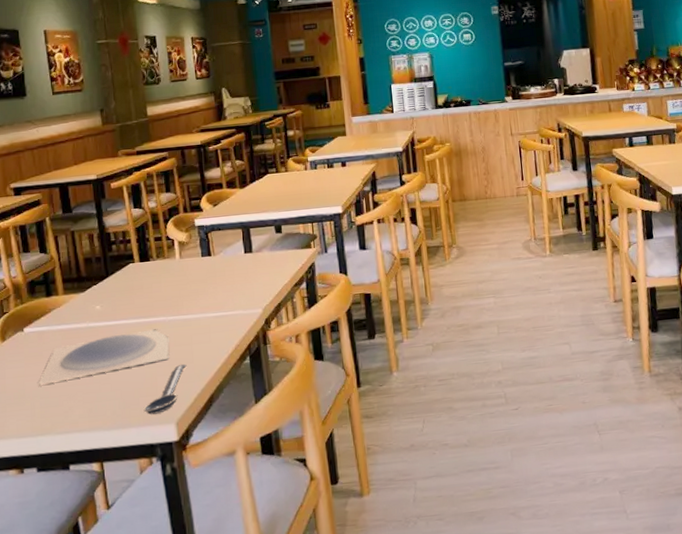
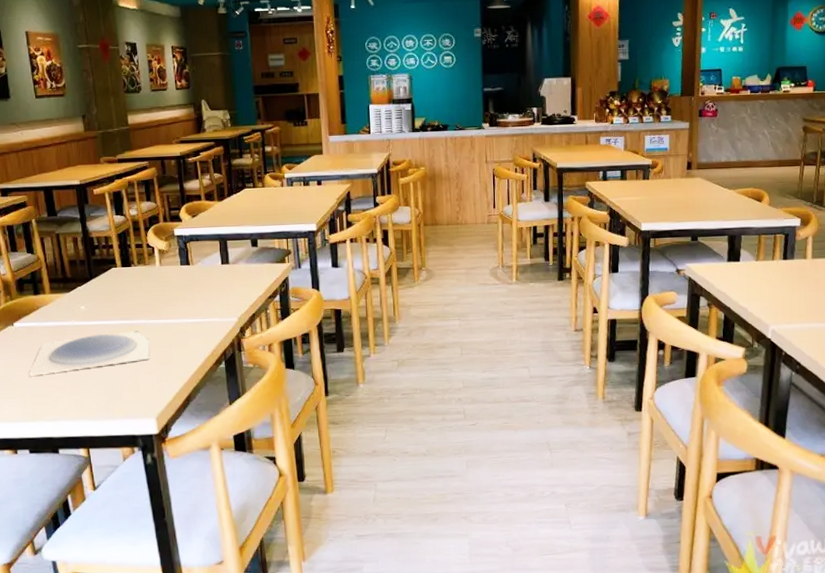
spoon: present [143,363,187,415] -> none [126,364,166,409]

